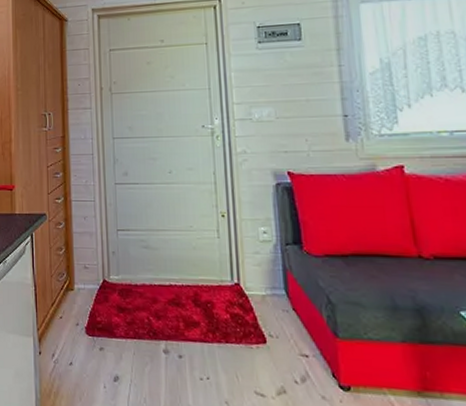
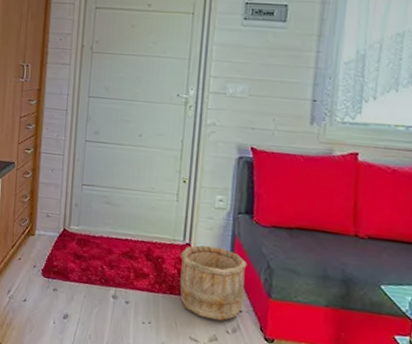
wooden bucket: none [229,283,308,370] -> present [179,244,247,321]

